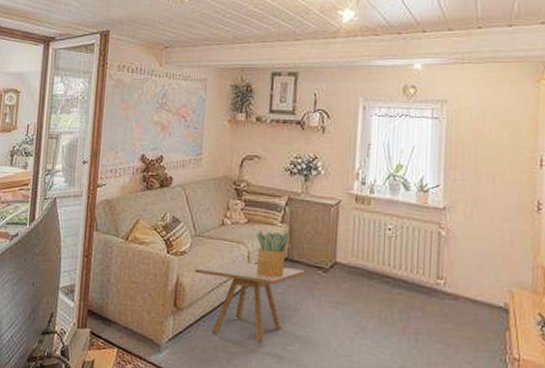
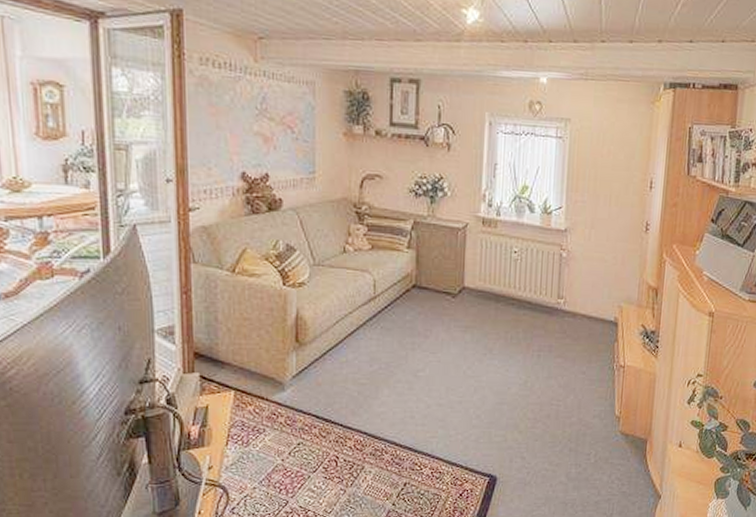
side table: present [194,261,305,343] -> none [315,290,434,372]
potted plant: present [256,230,290,278] -> none [382,257,417,305]

